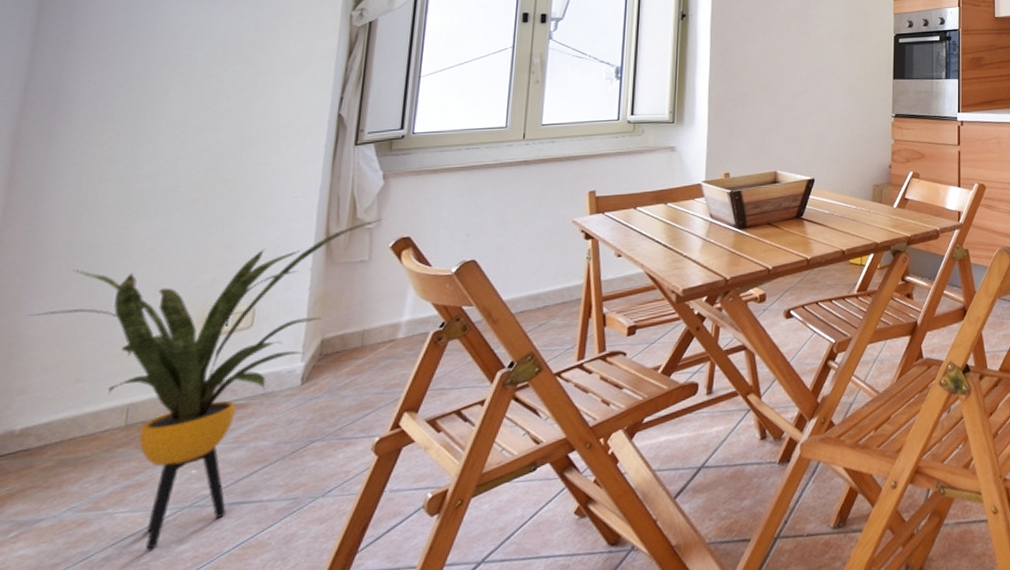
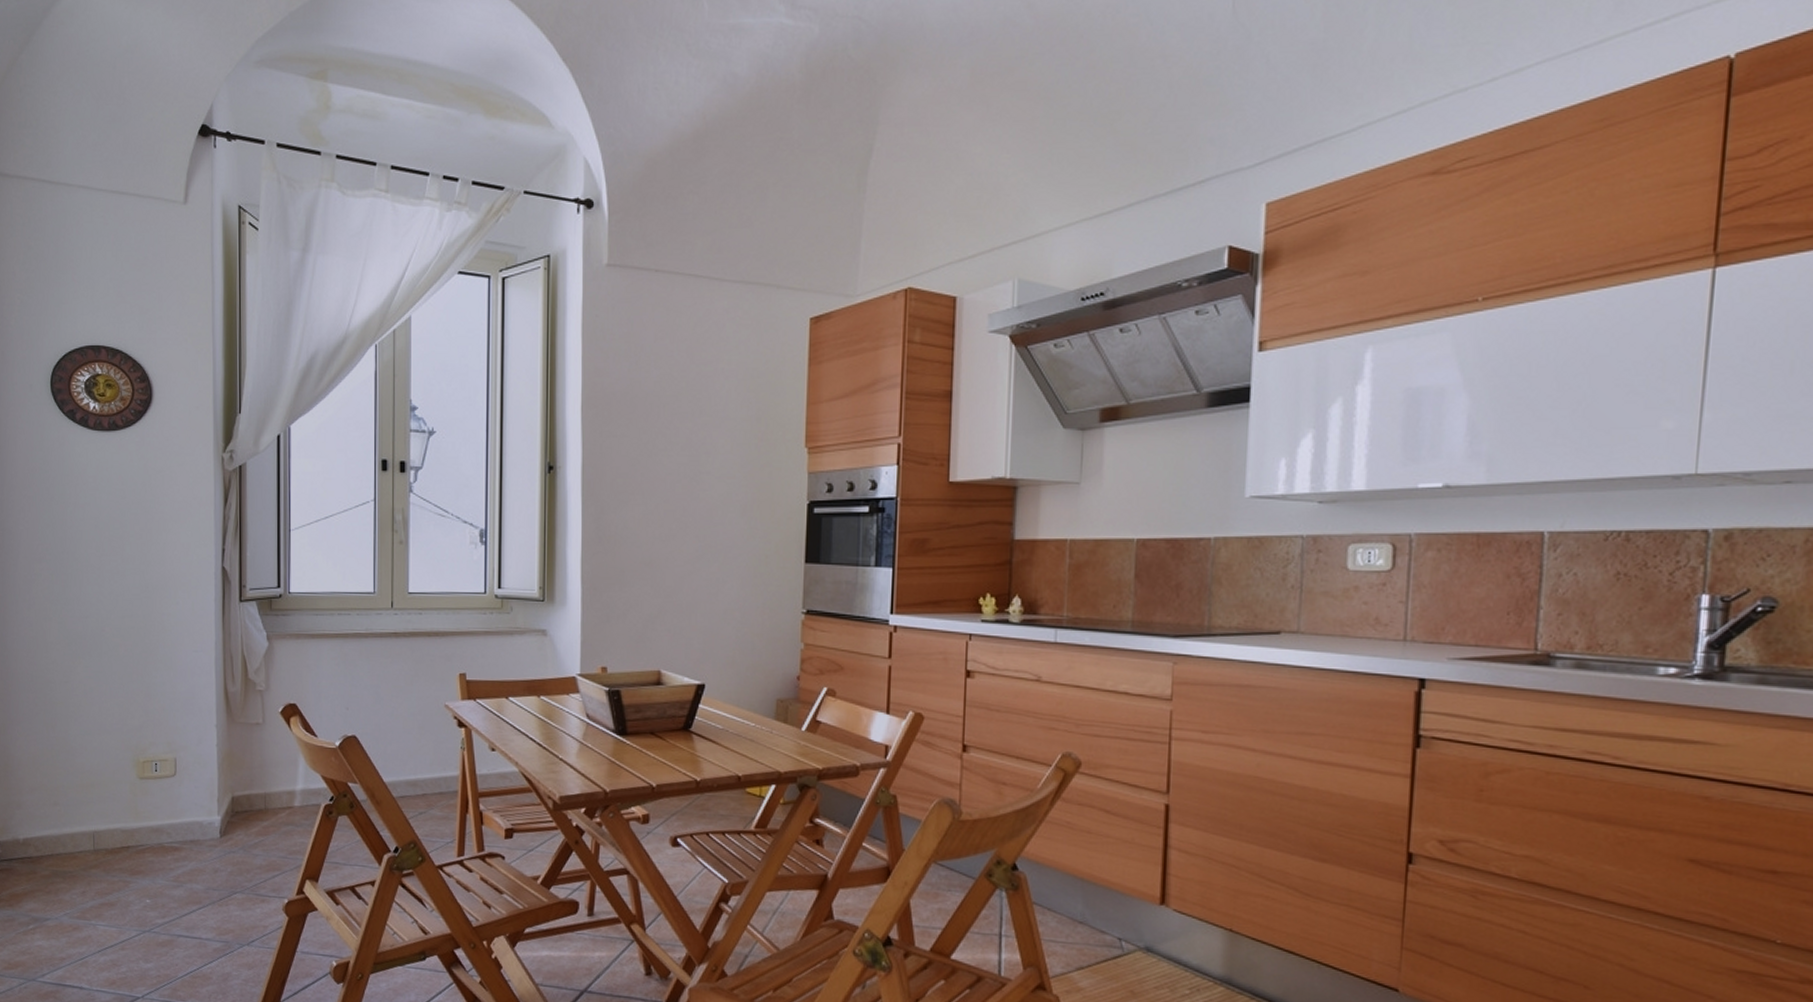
house plant: present [29,219,382,551] -> none [14,682,270,962]

